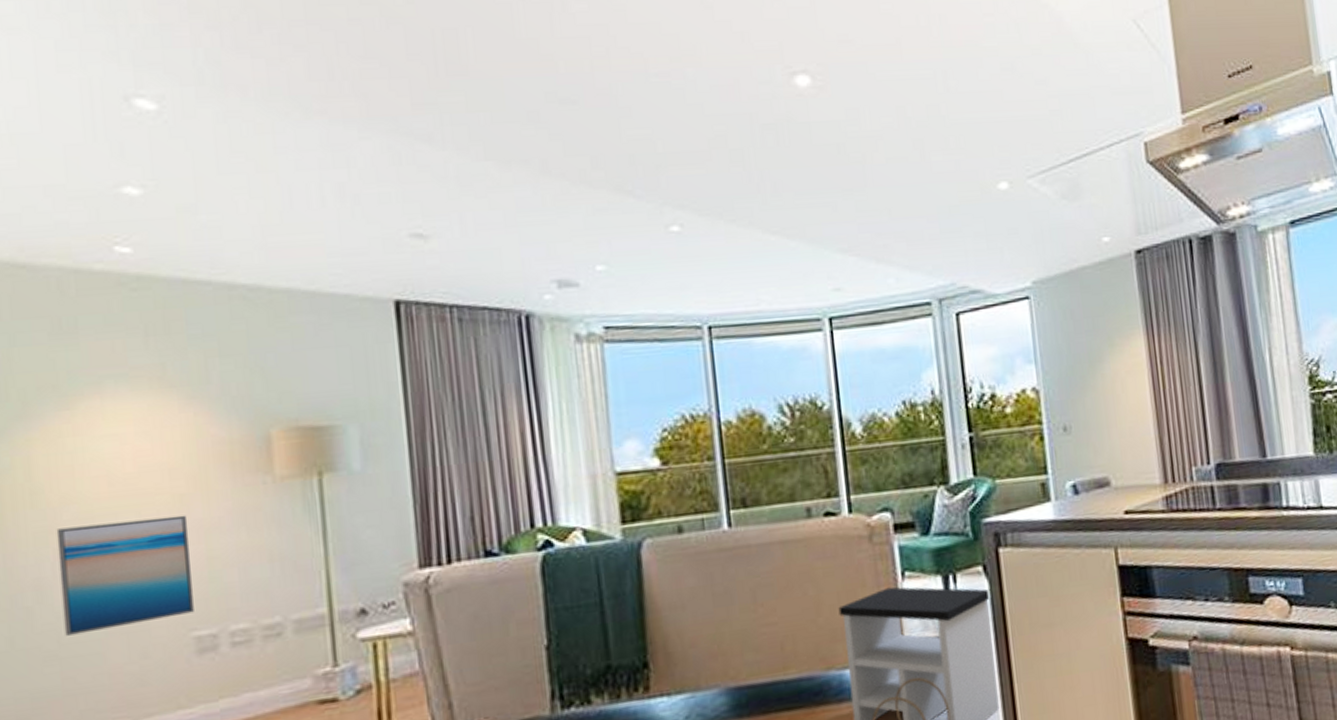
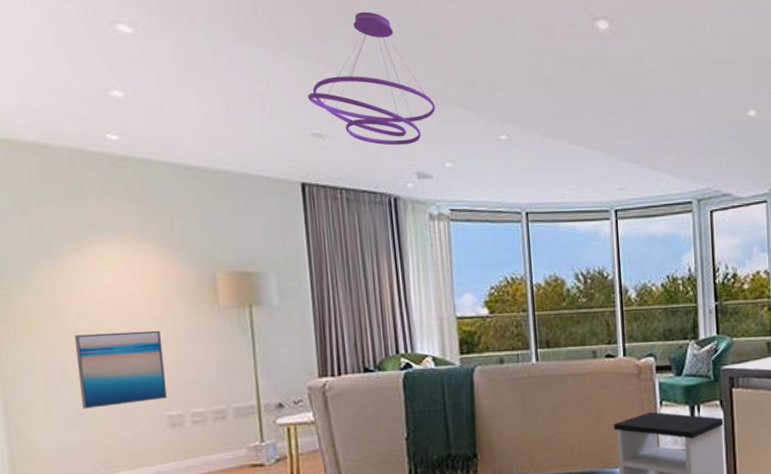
ceiling light fixture: none [404,72,582,246] -> present [308,11,436,146]

